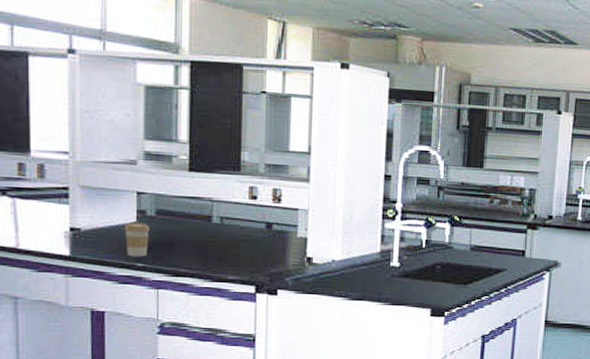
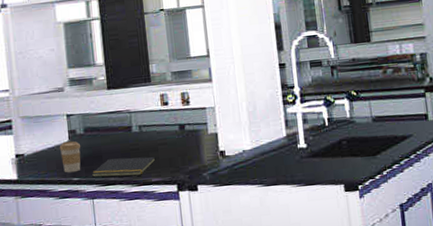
notepad: none [159,248,235,271] -> present [91,157,156,178]

